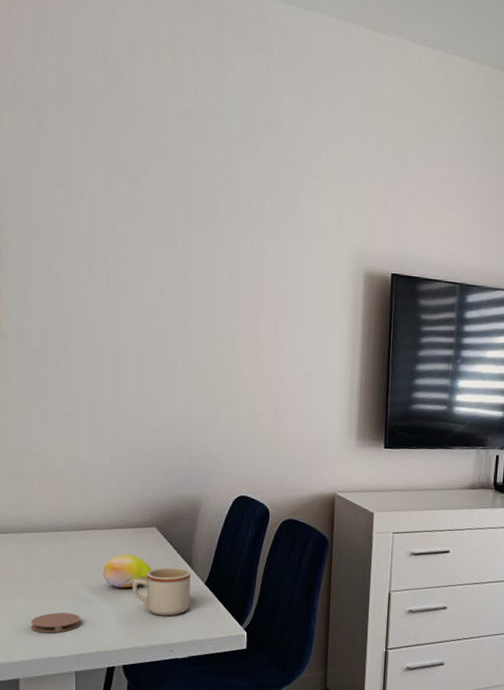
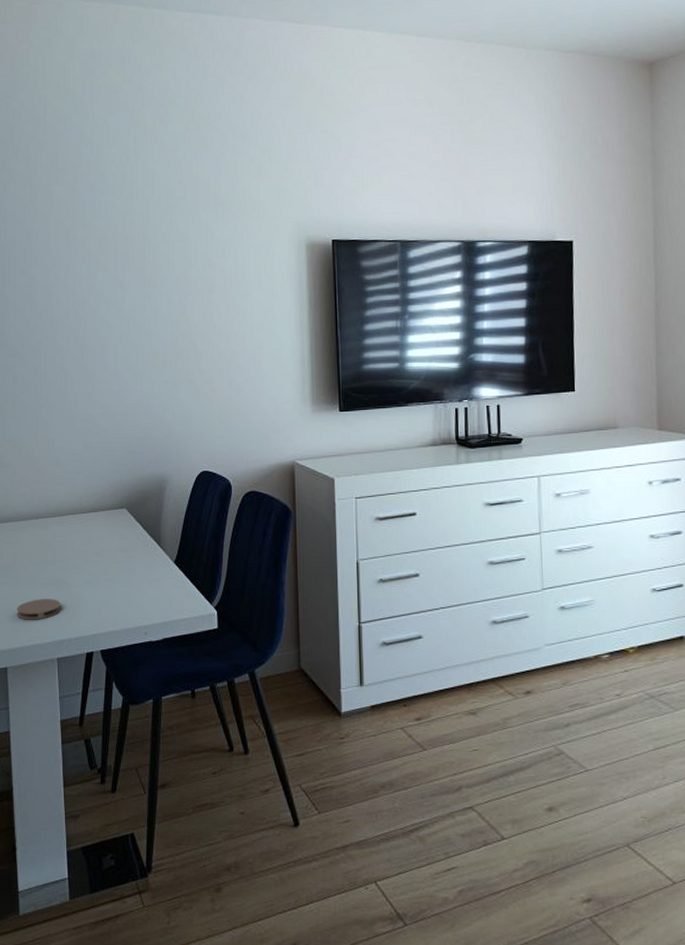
fruit: present [103,554,153,589] -> none [80,537,125,571]
mug: present [132,567,191,617] -> none [107,547,161,598]

